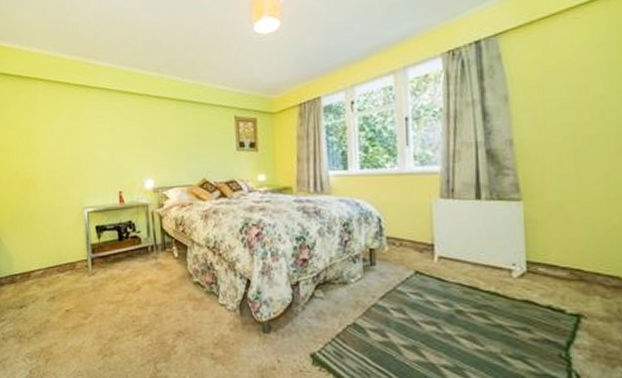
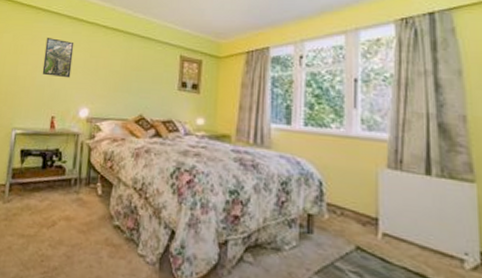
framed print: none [100,115,131,153] -> present [42,38,74,78]

